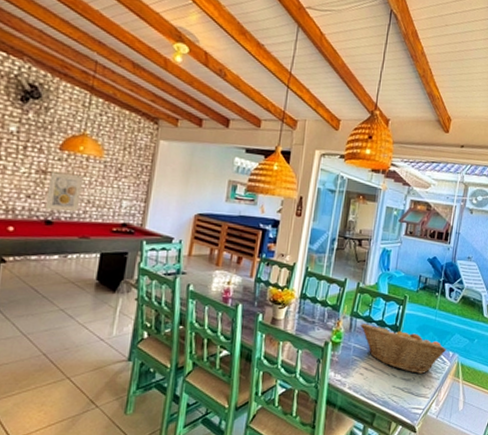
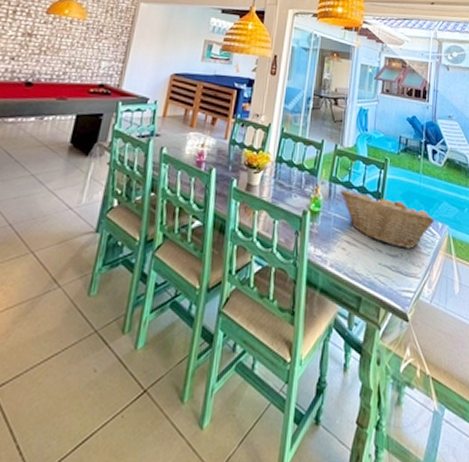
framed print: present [45,171,84,213] -> none [27,34,67,74]

